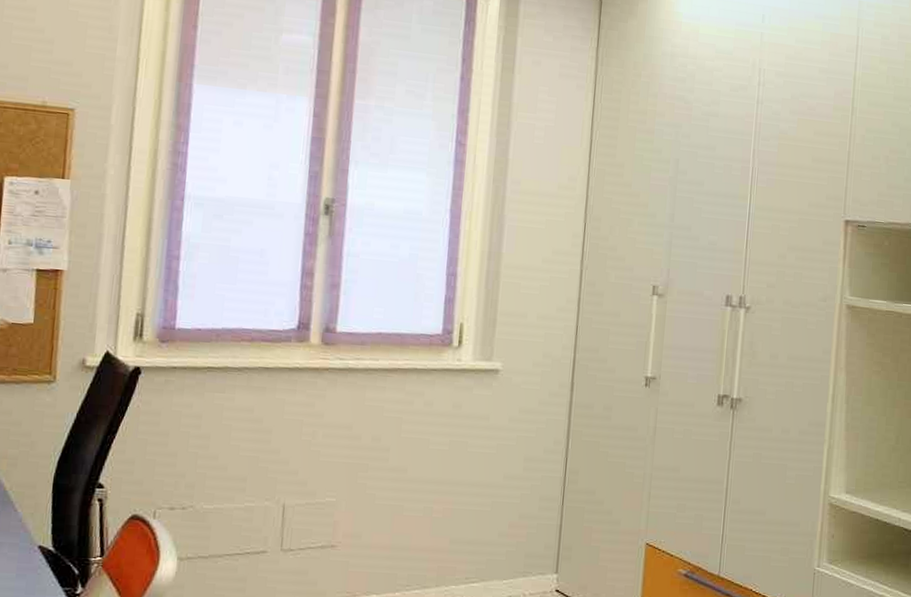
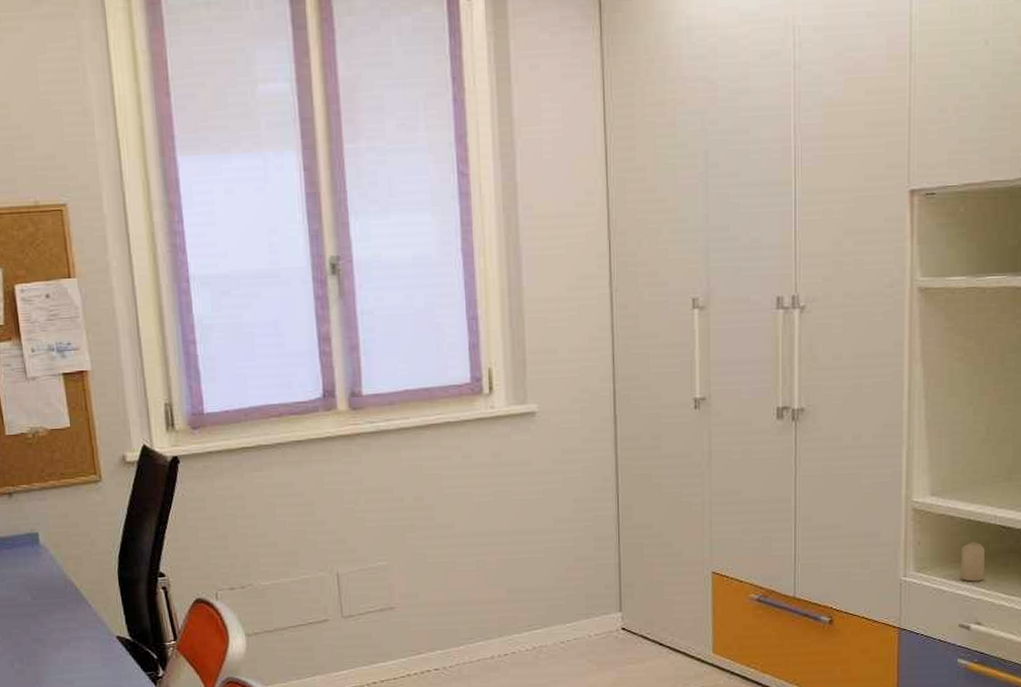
candle: none [867,540,889,579] -> present [961,541,985,582]

